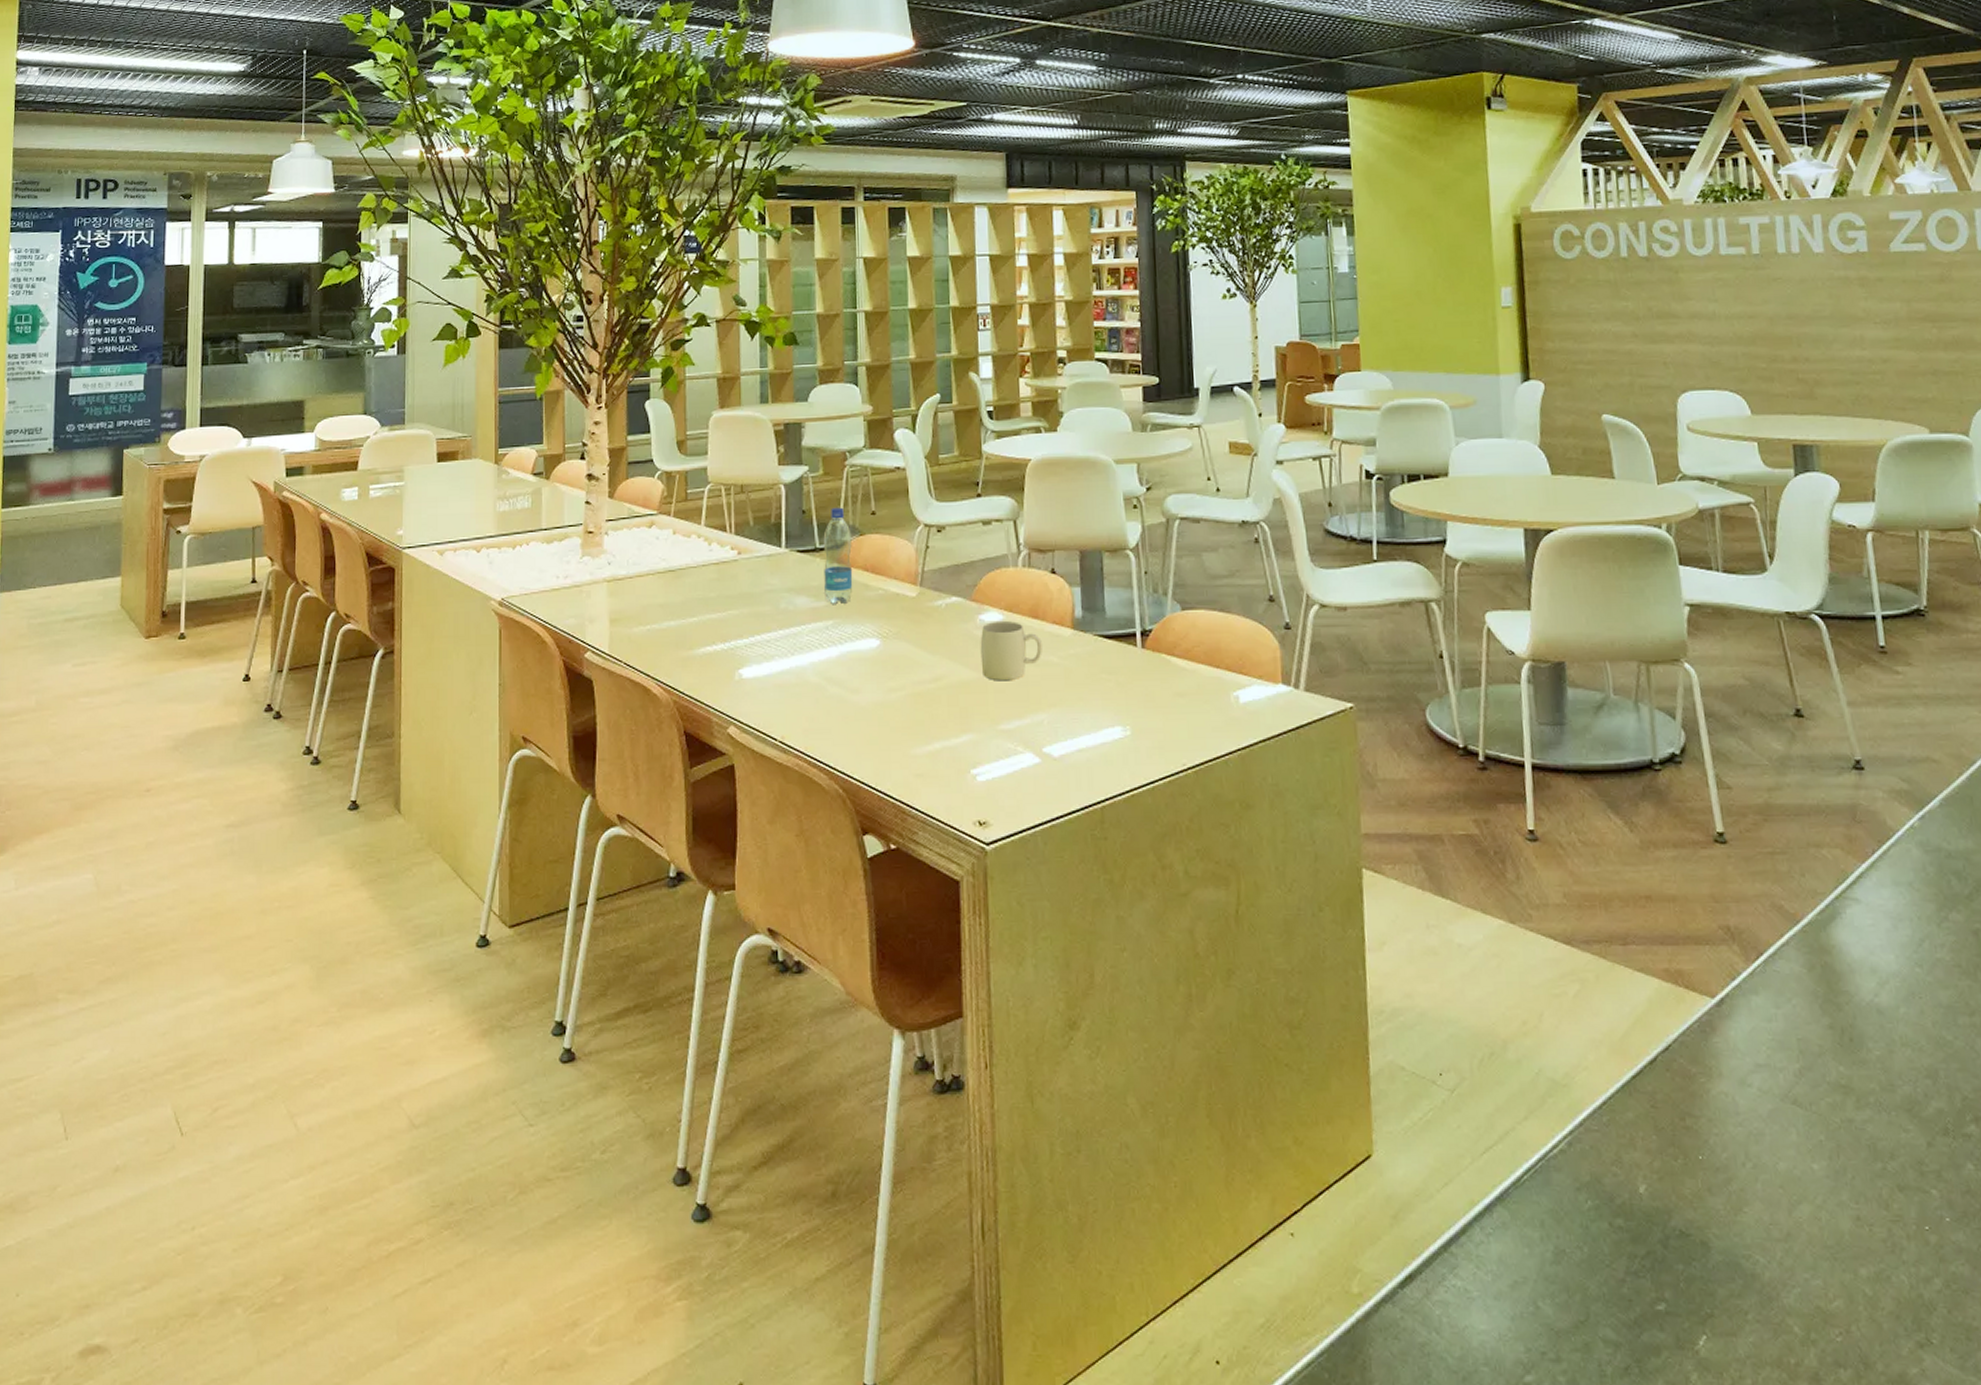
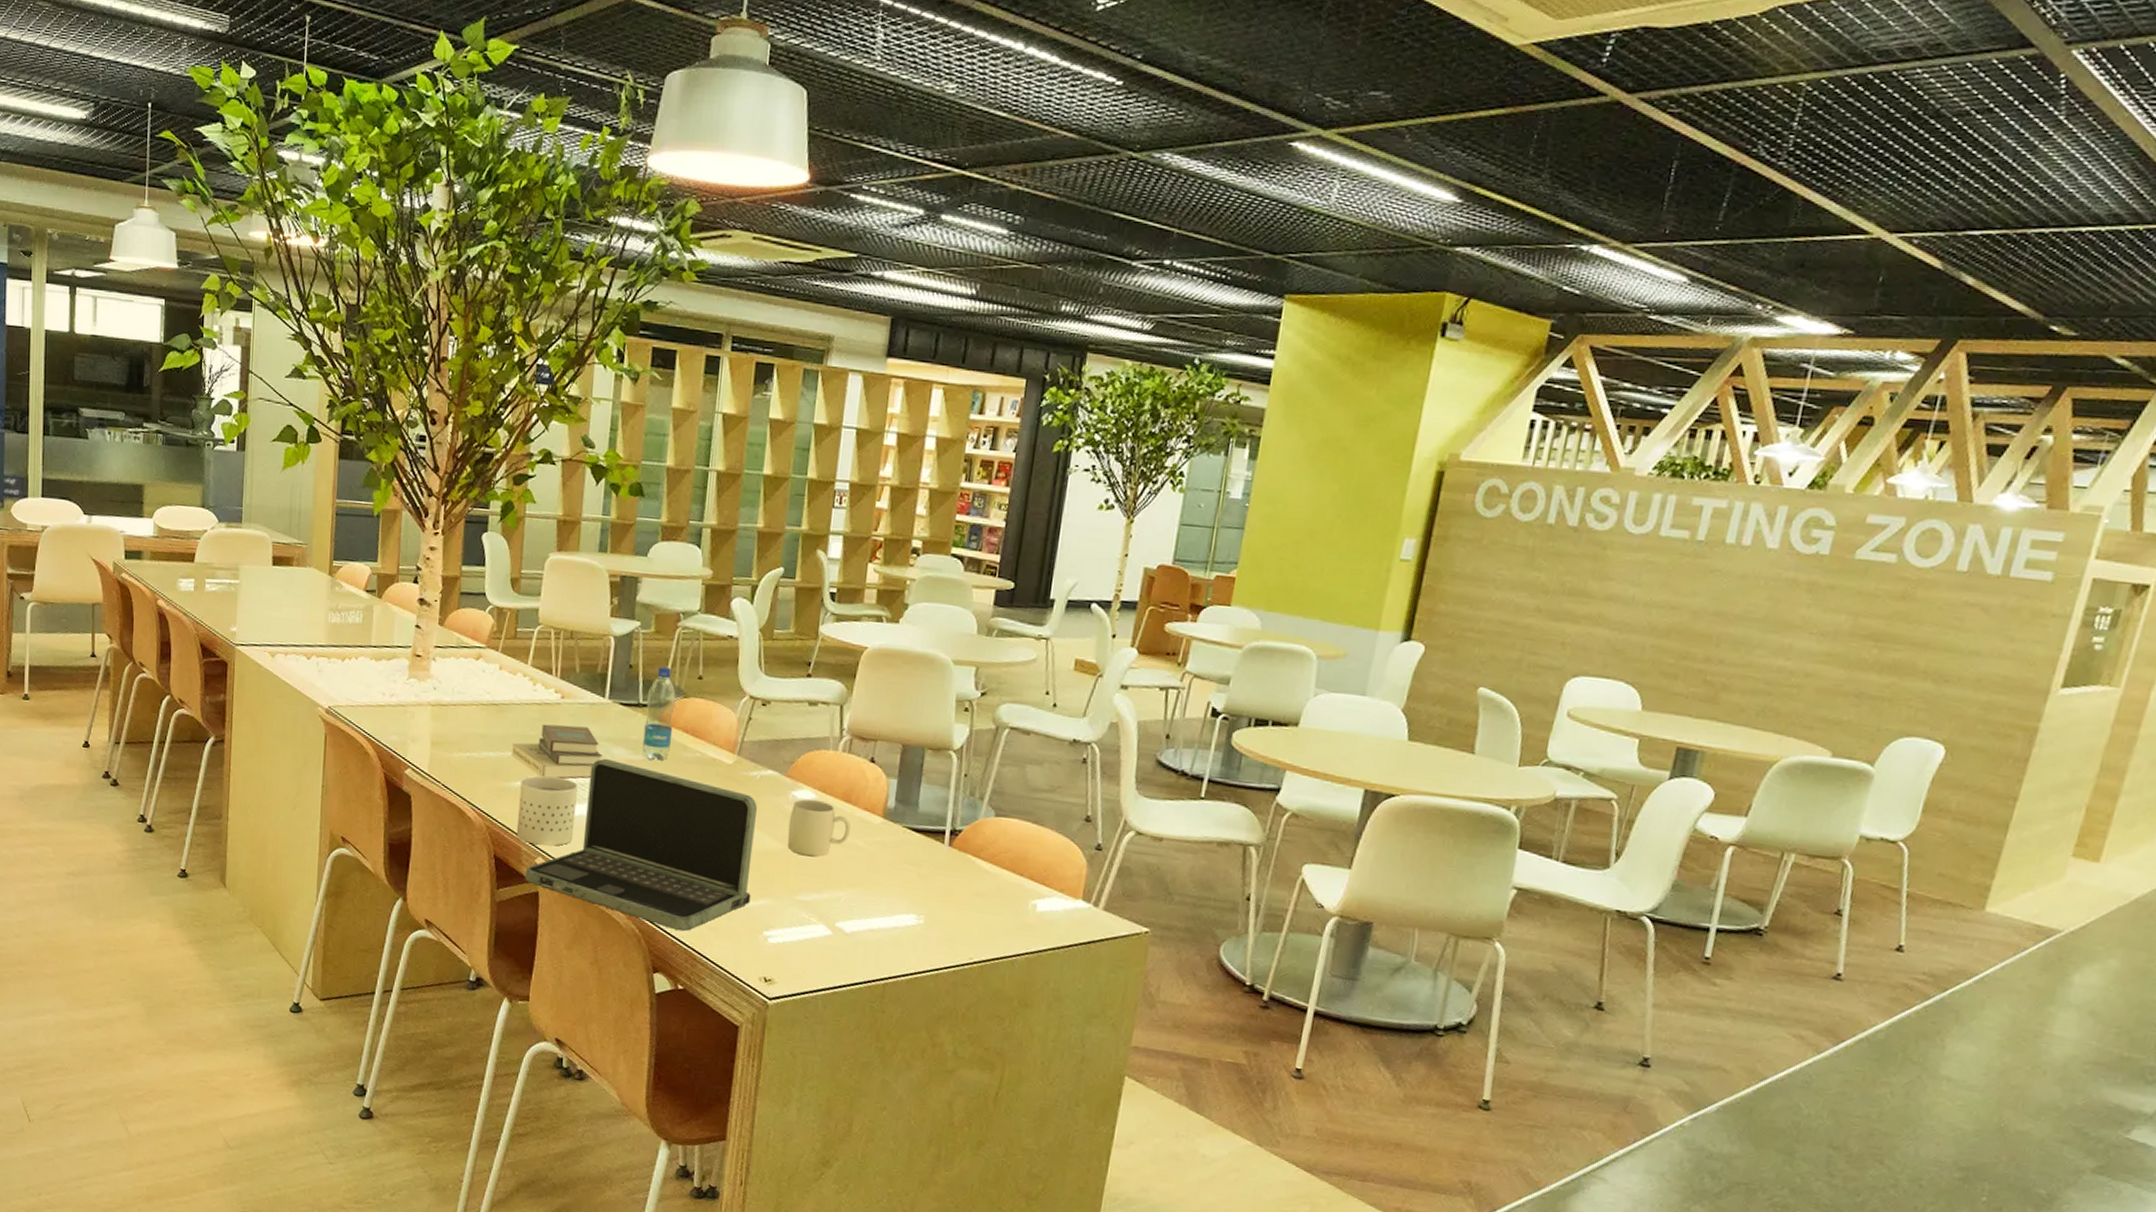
books: none [692,580,785,640] -> present [510,724,602,779]
mug: none [704,636,764,713] -> present [516,775,578,846]
laptop: none [718,610,953,783] -> present [525,758,757,931]

